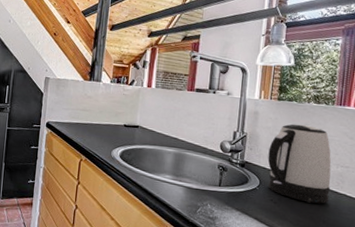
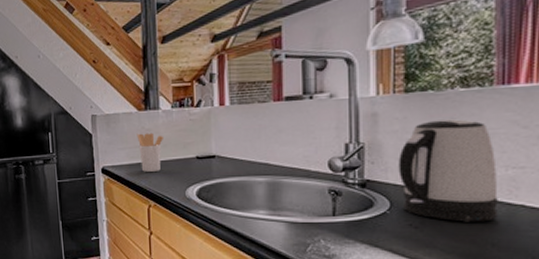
utensil holder: none [79,98,101,132] -> present [136,132,163,172]

